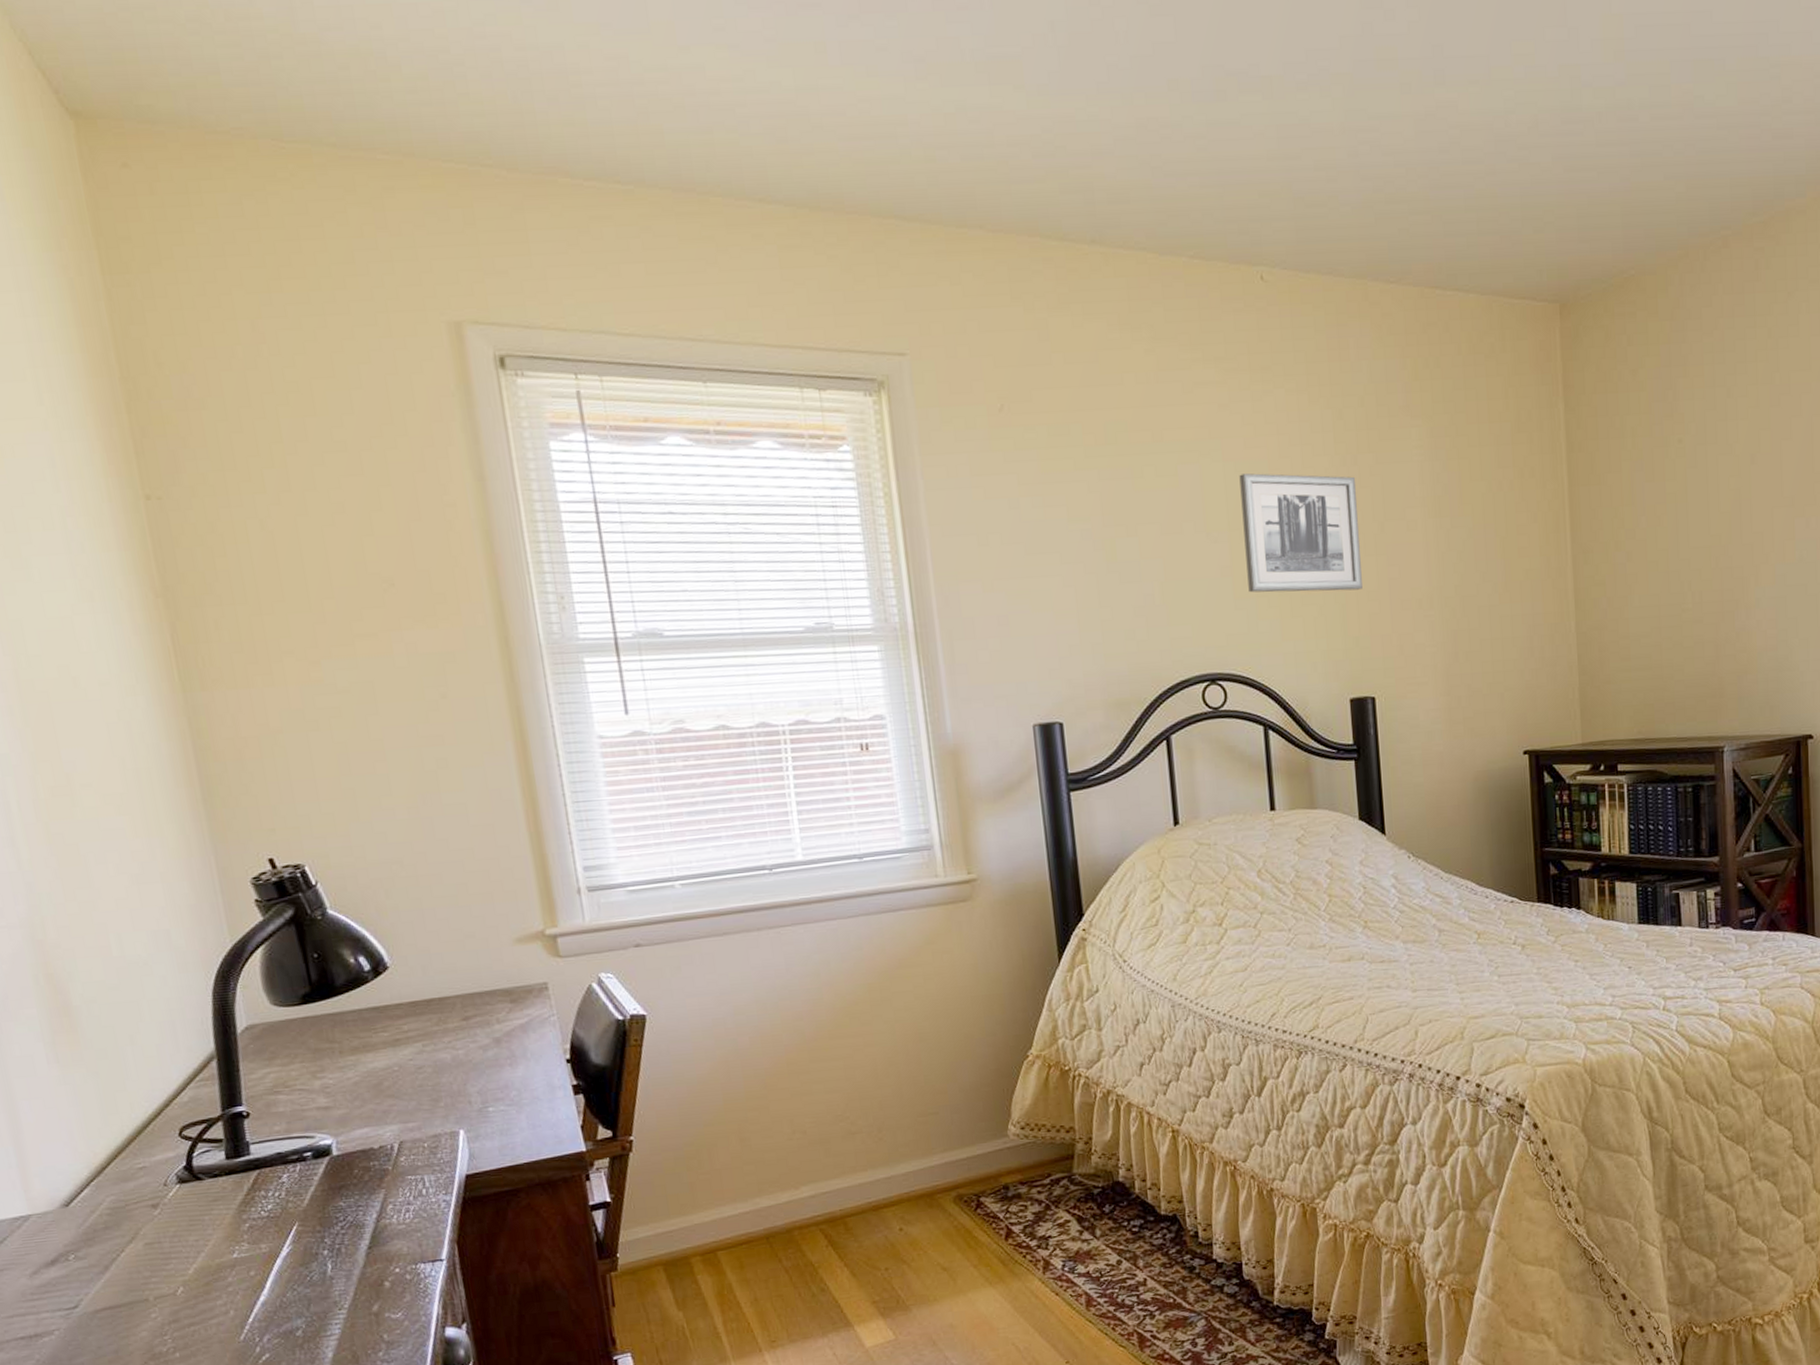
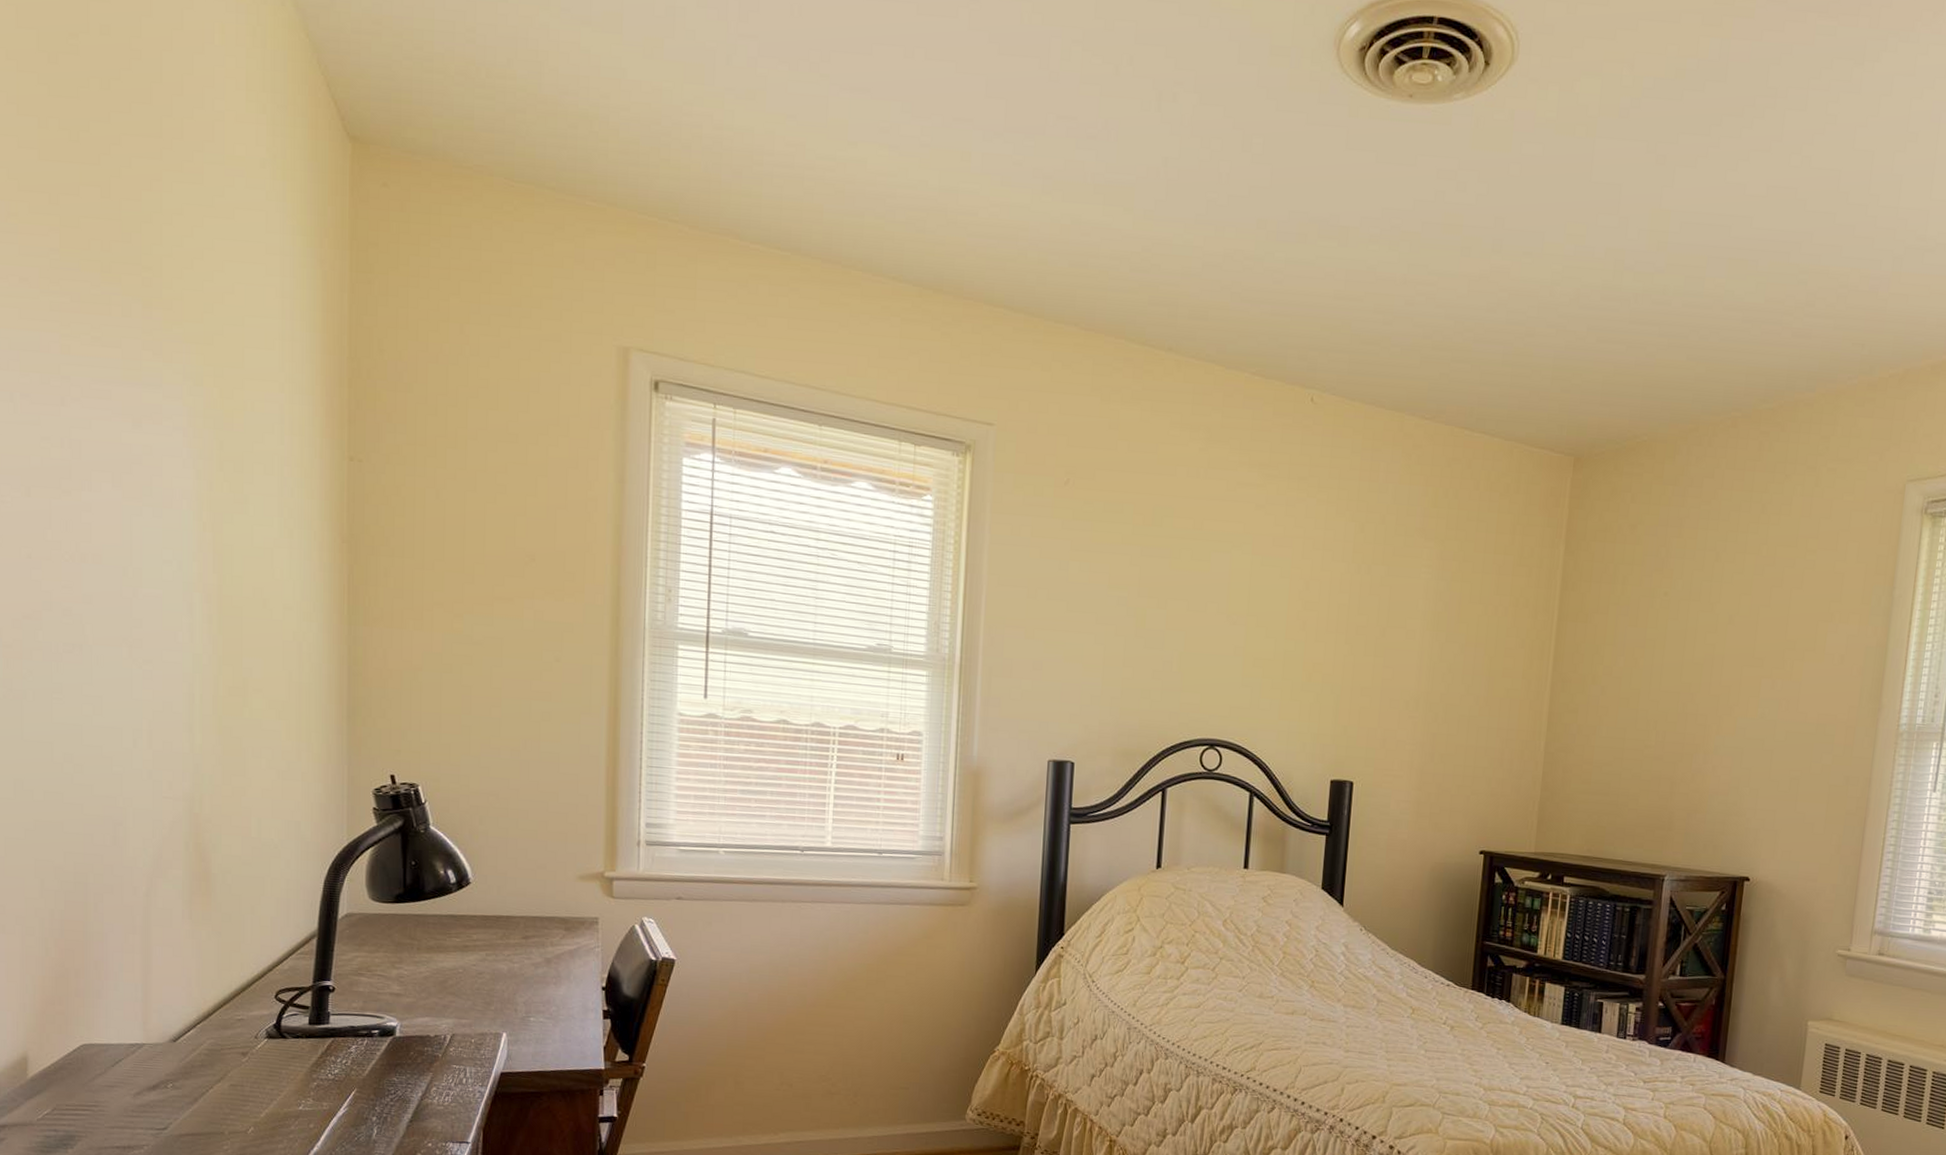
wall art: present [1239,473,1363,593] -> none [1256,568,1366,685]

